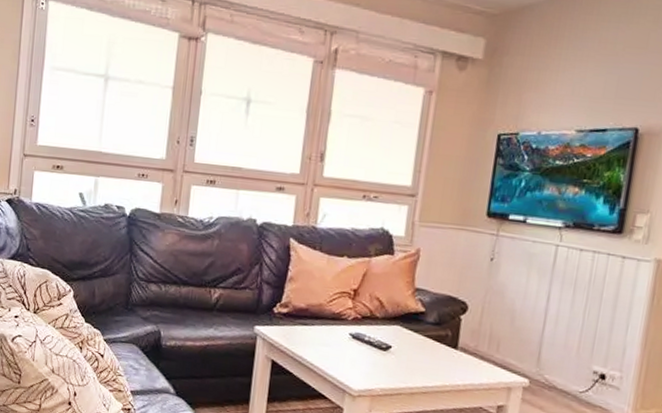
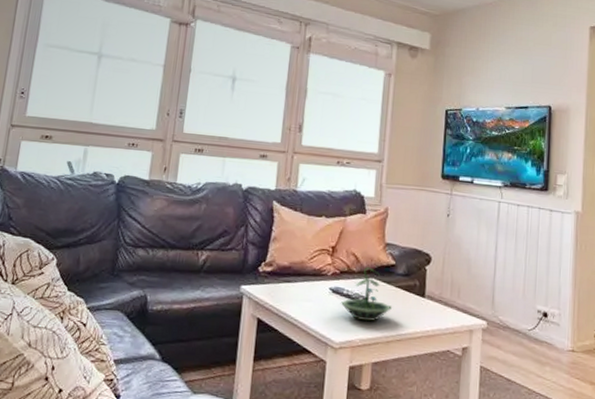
terrarium: none [360,313,420,371] -> present [340,267,393,322]

